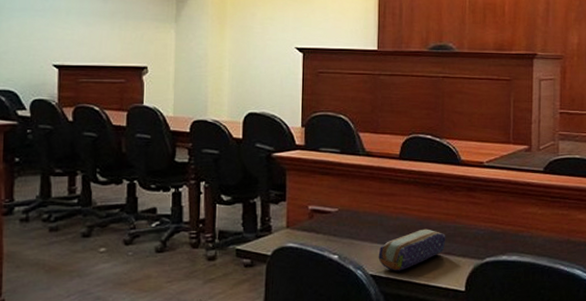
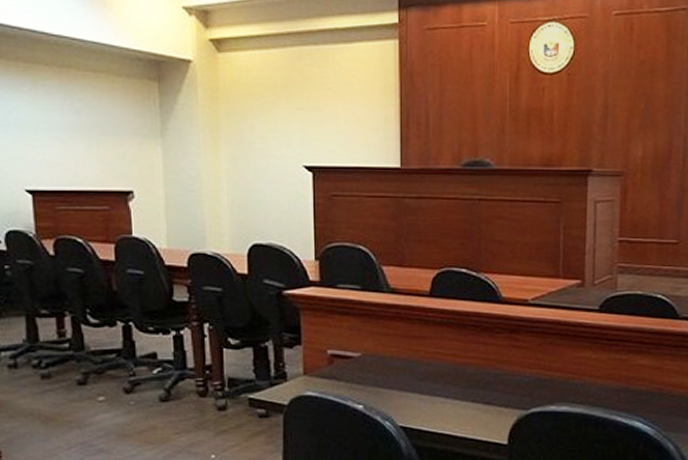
pencil case: present [378,229,446,271] -> none [408,375,485,422]

